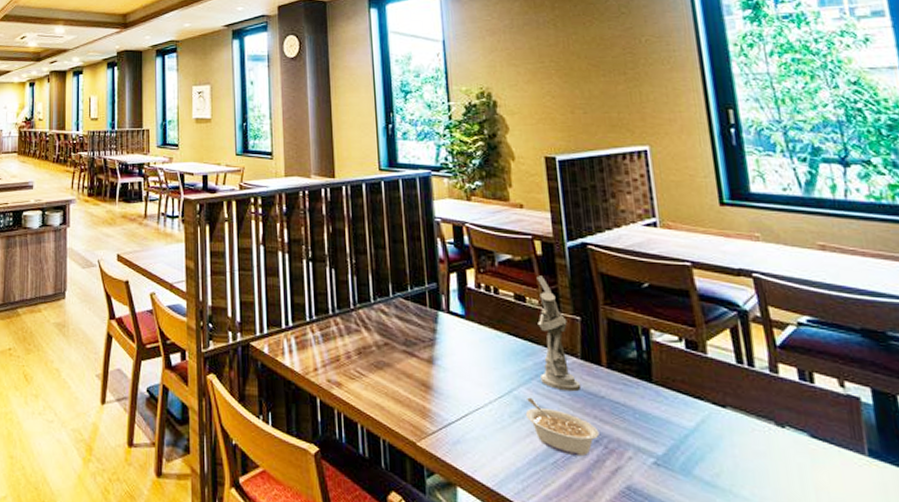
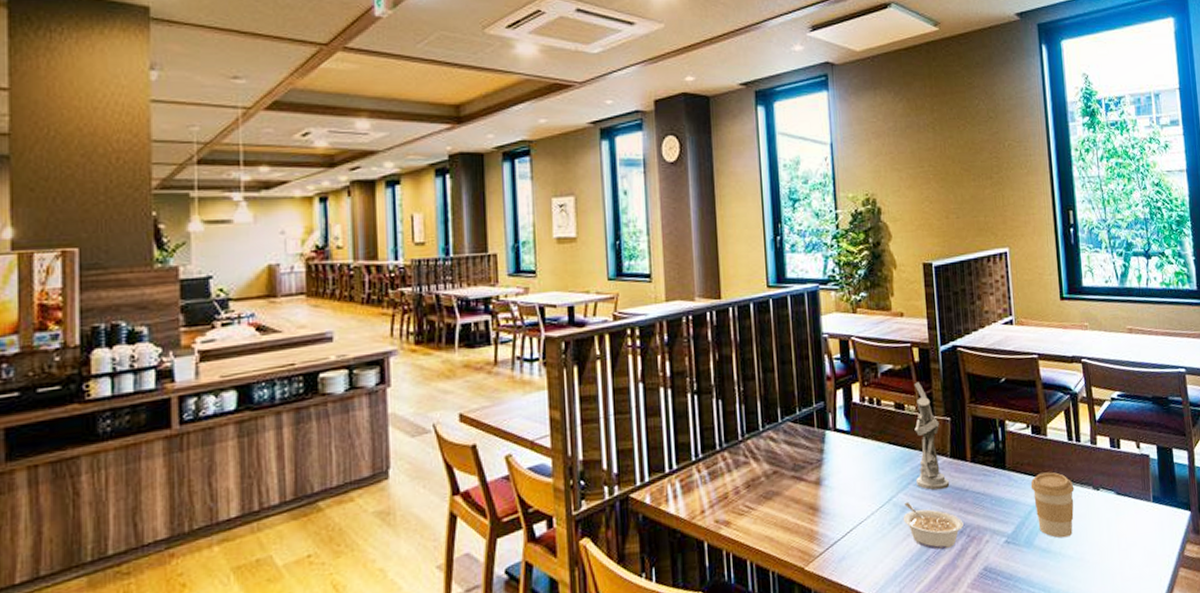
coffee cup: none [686,394,749,475] -> present [1030,472,1075,538]

